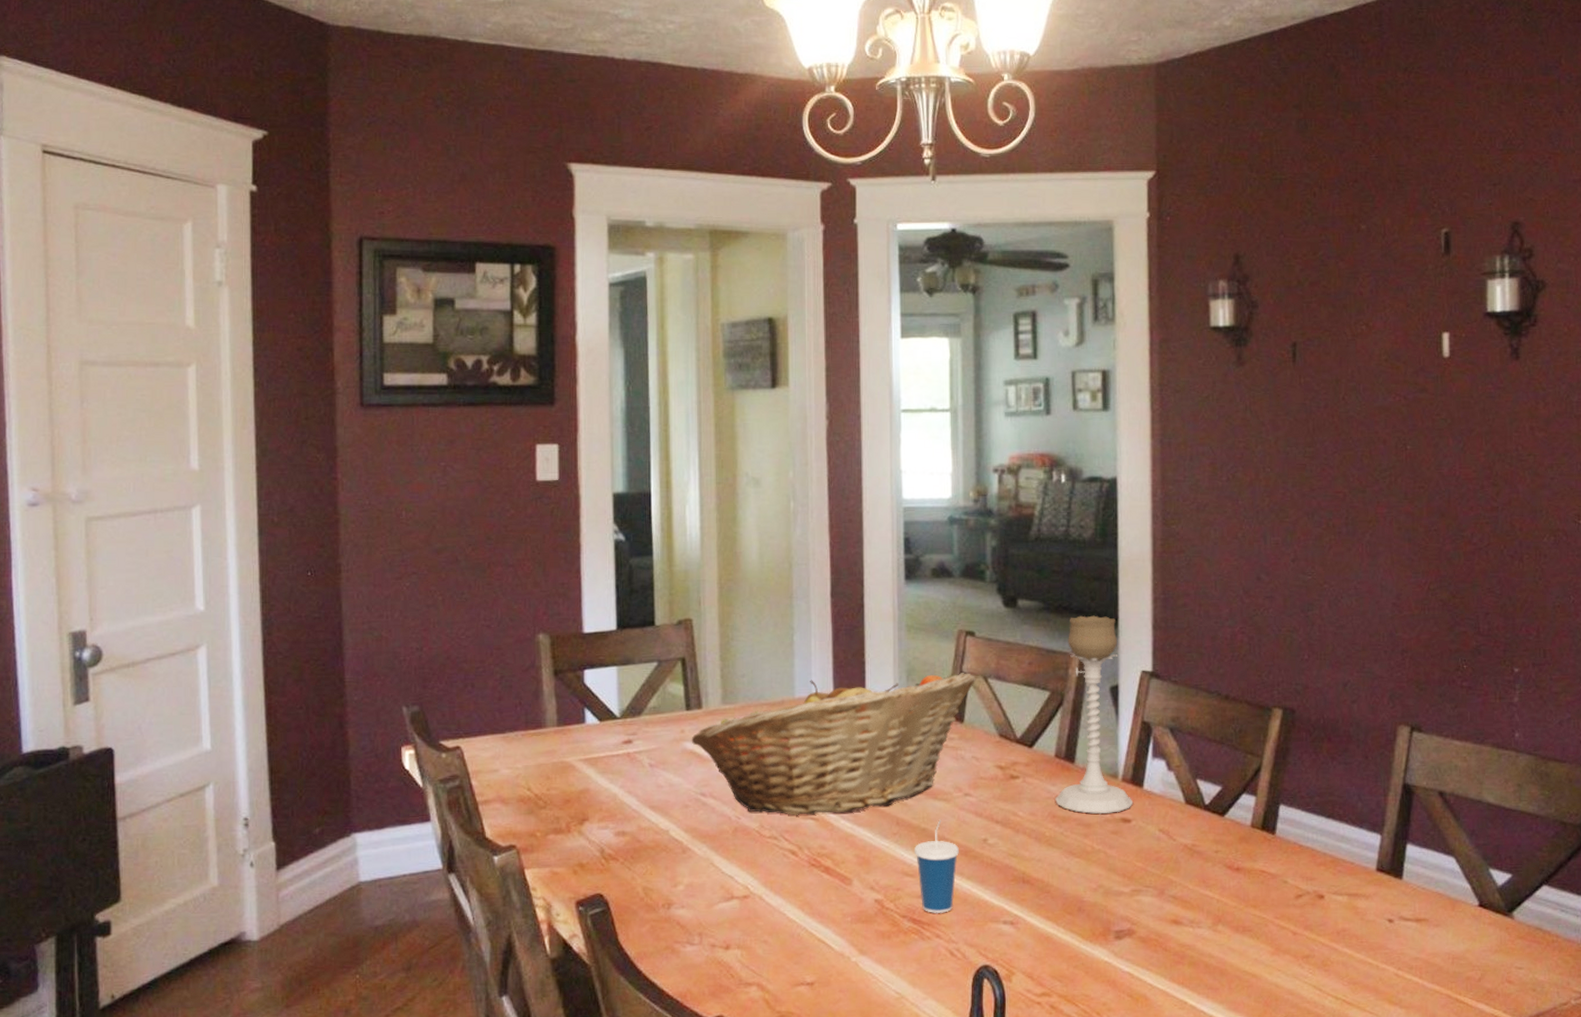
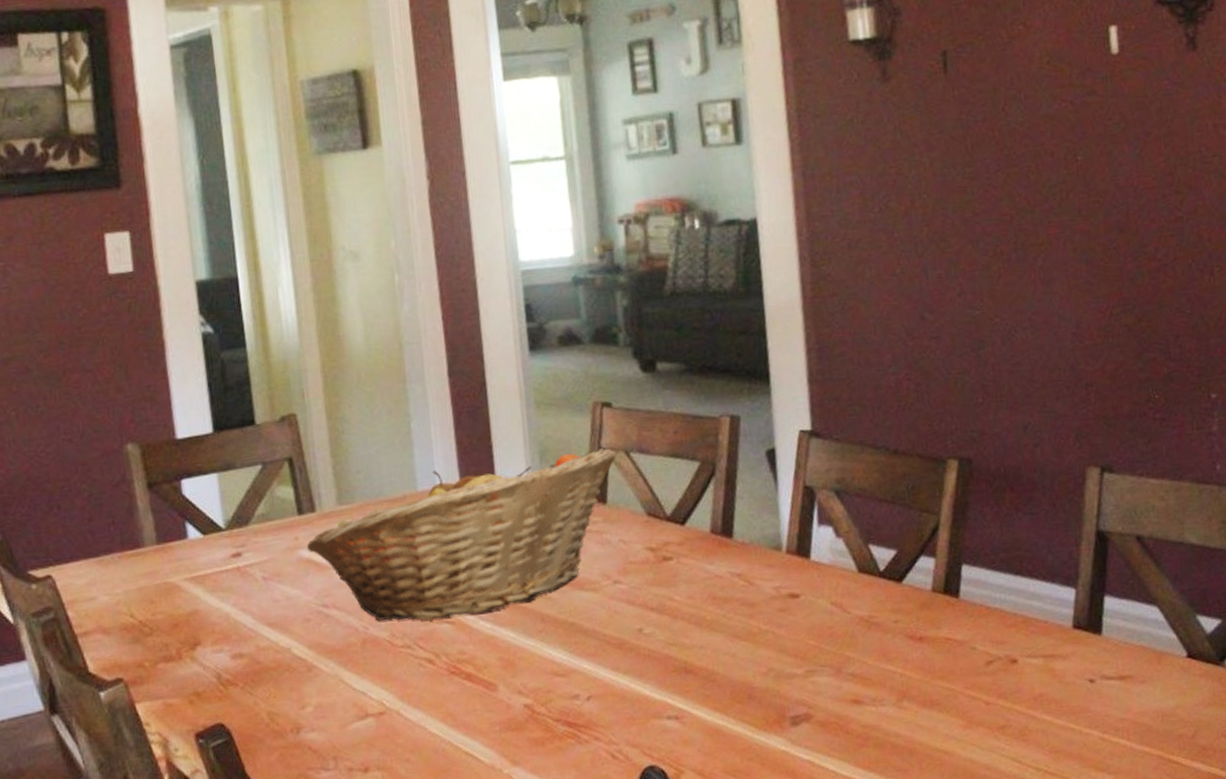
cup: present [914,819,959,914] -> none [562,611,613,715]
candle holder: present [1055,615,1134,814] -> none [714,373,801,592]

